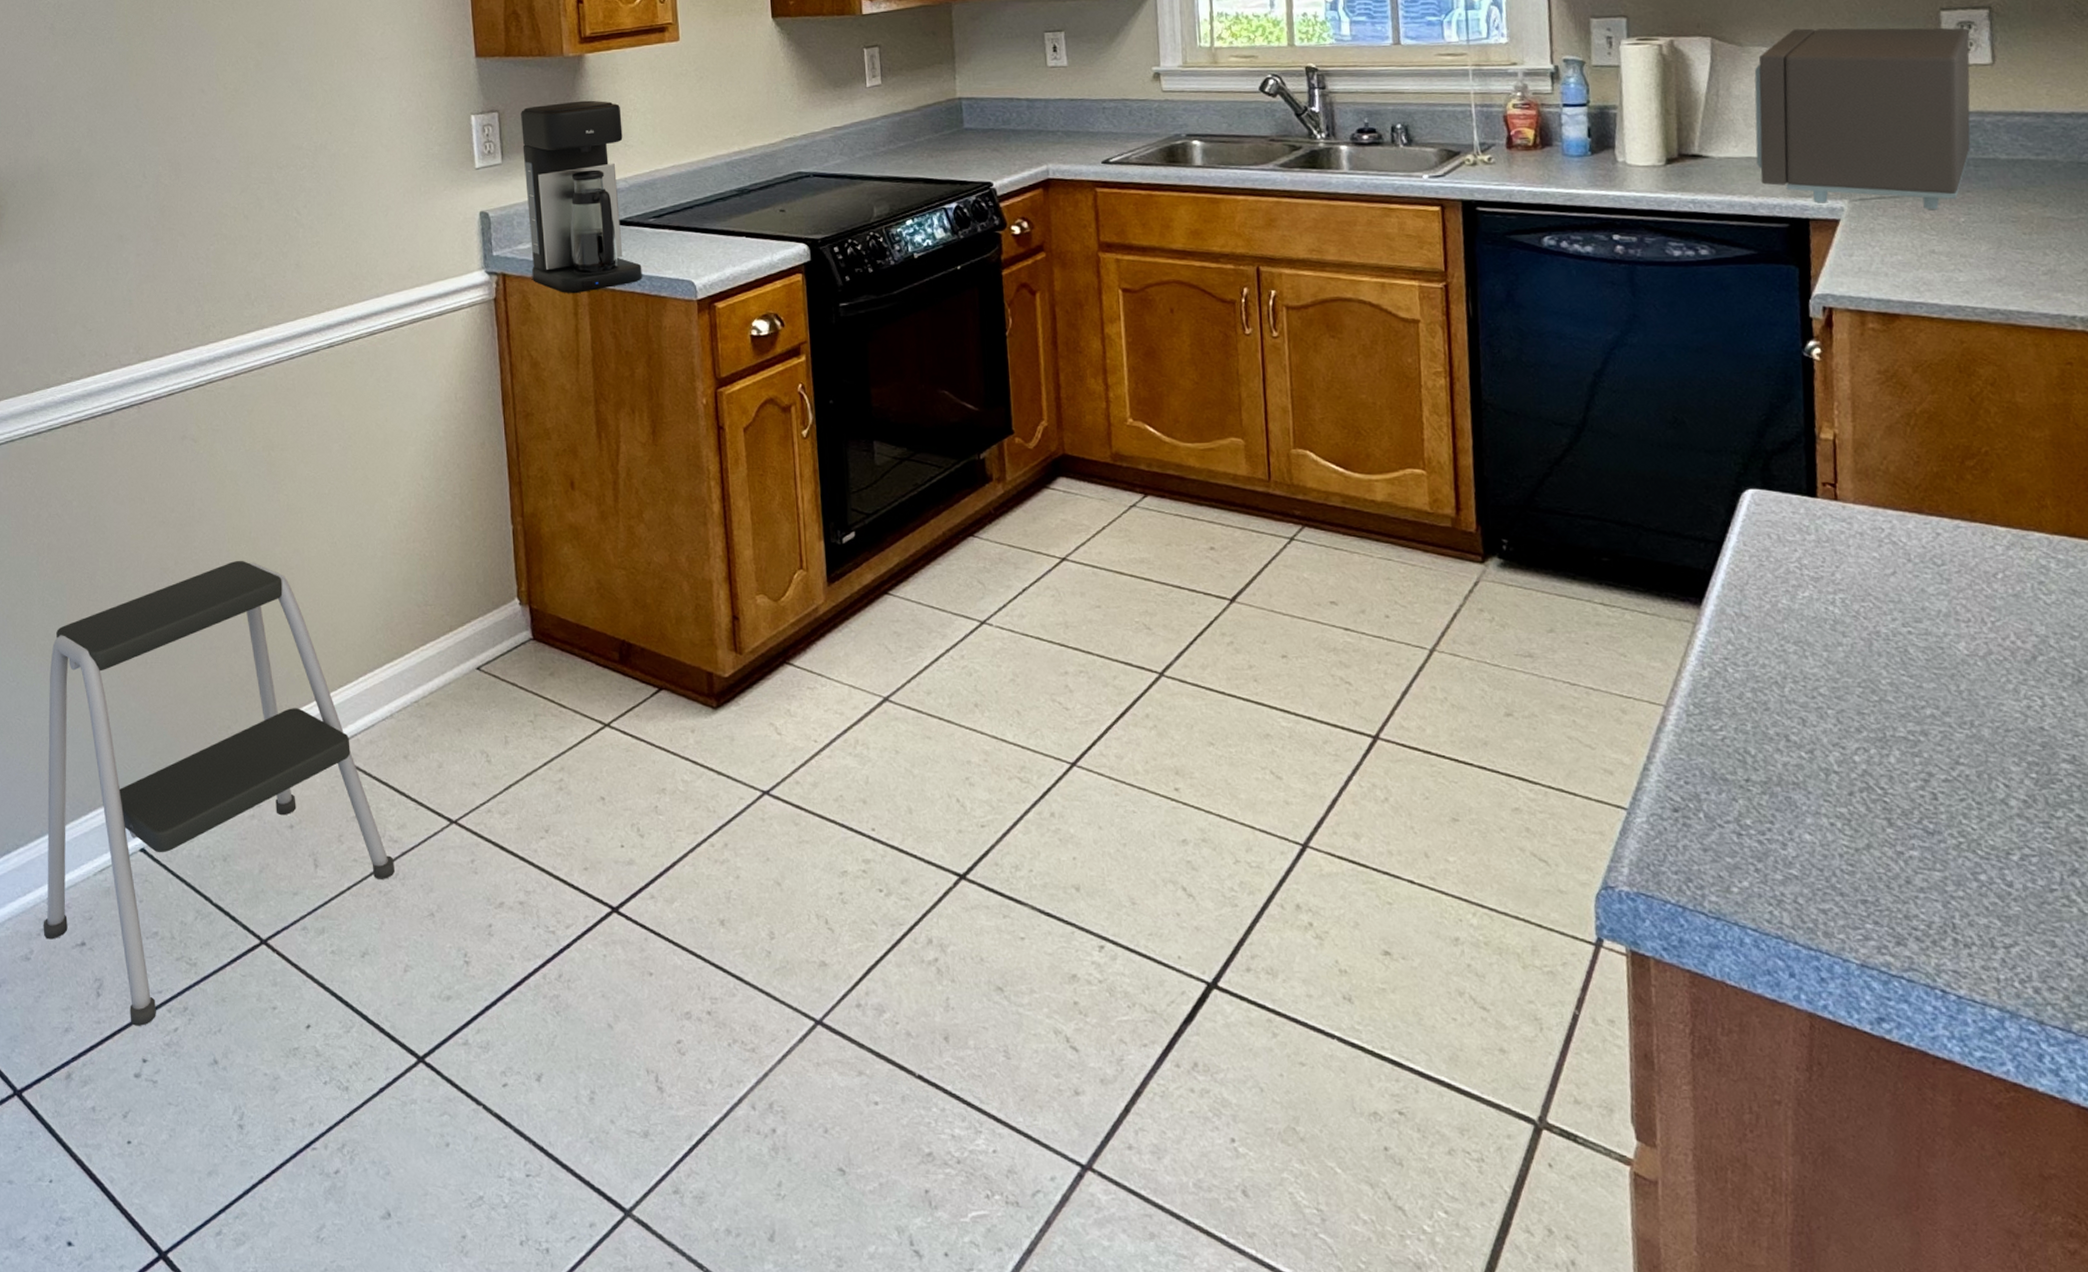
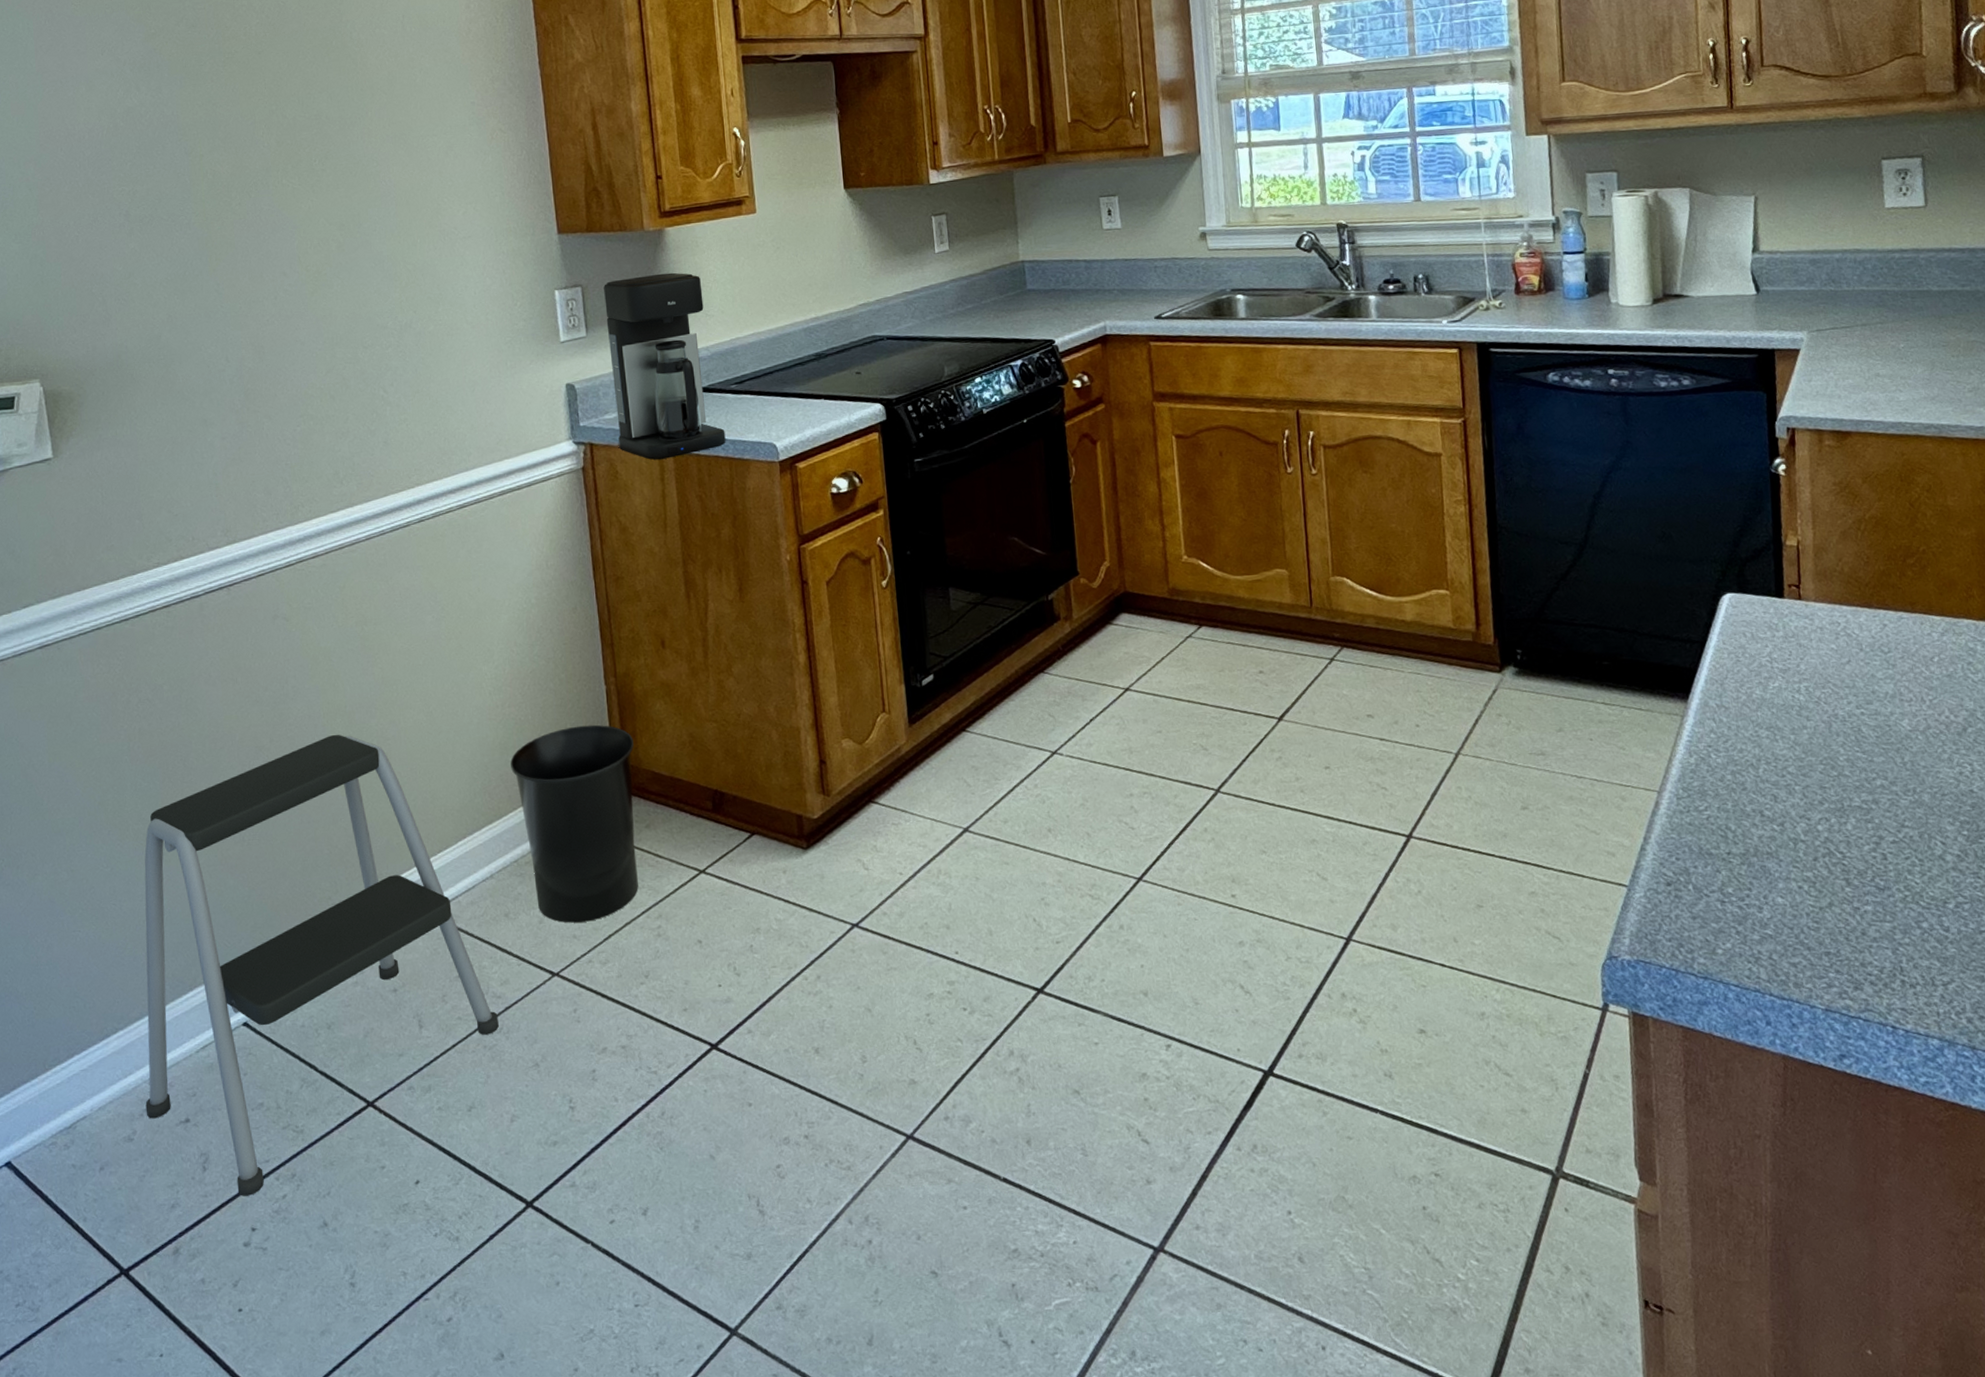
waste bin: none [414,565,541,770] -> present [510,724,639,923]
microwave: present [1754,27,1971,209] -> none [1726,174,1908,337]

